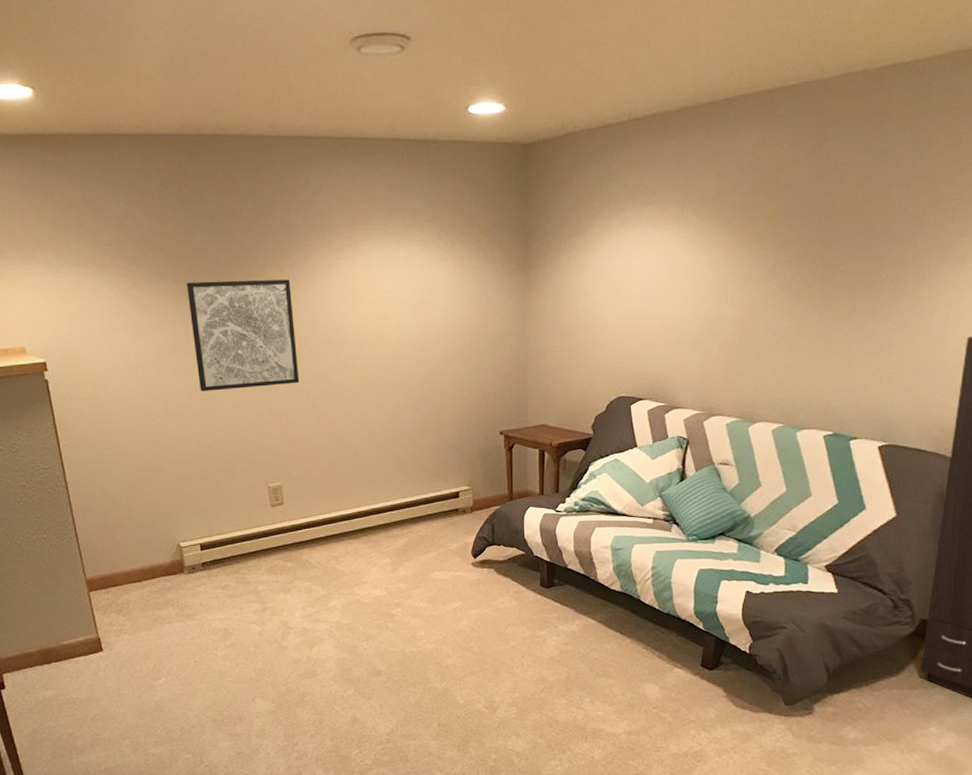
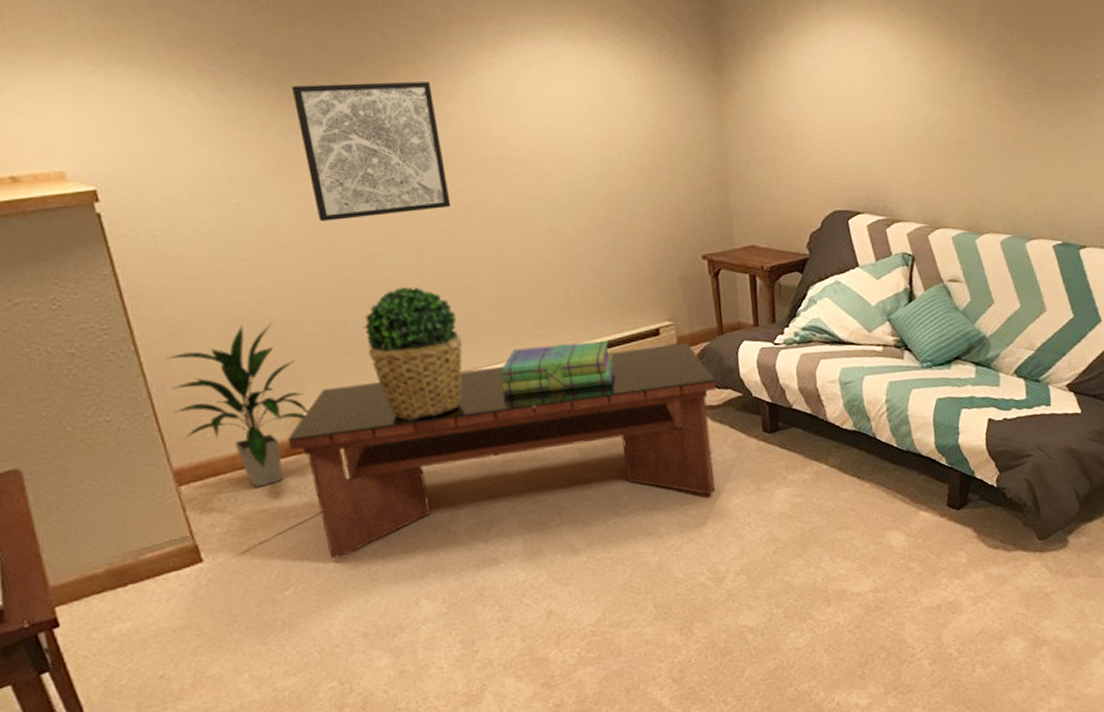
indoor plant: none [85,471,183,598] -> present [164,324,308,488]
coffee table: none [167,506,504,659] -> present [287,343,717,559]
potted plant: none [227,447,301,555] -> present [362,287,463,421]
stack of books: none [329,499,420,541] -> present [501,340,615,397]

